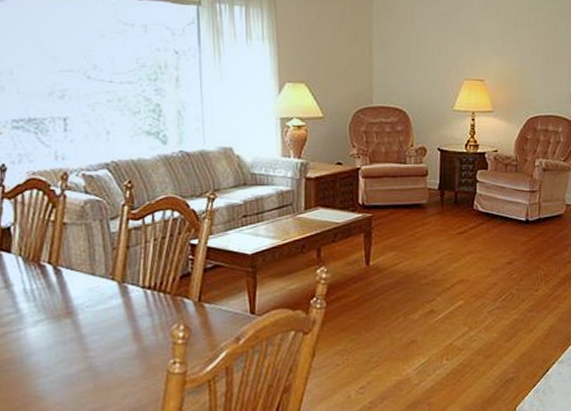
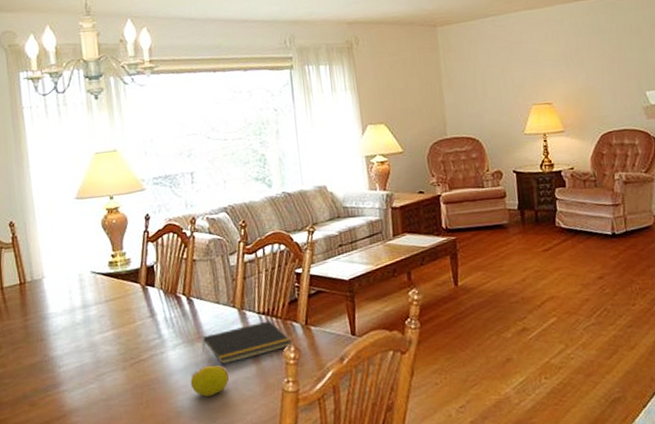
fruit: none [54,344,104,380] -> present [190,365,230,397]
notepad: none [71,296,182,344] -> present [202,320,292,365]

